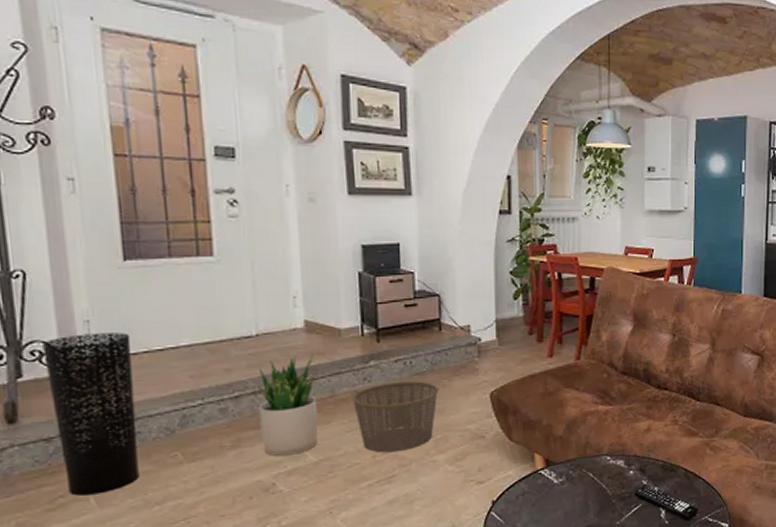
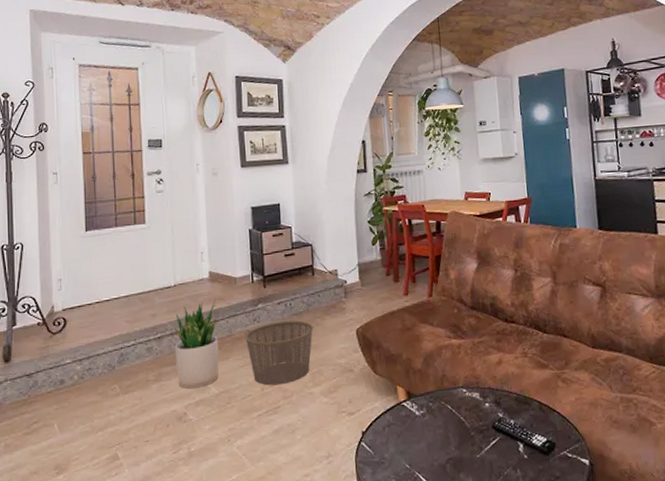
umbrella stand: present [42,332,139,496] -> none [30,287,89,422]

